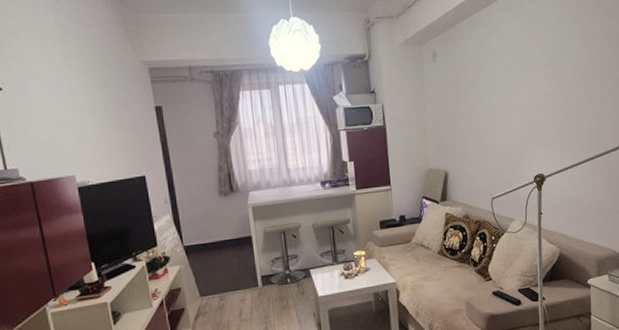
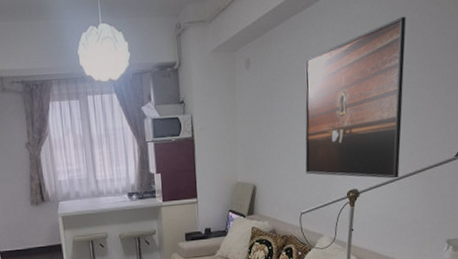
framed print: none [487,16,580,164] -> present [305,16,406,179]

